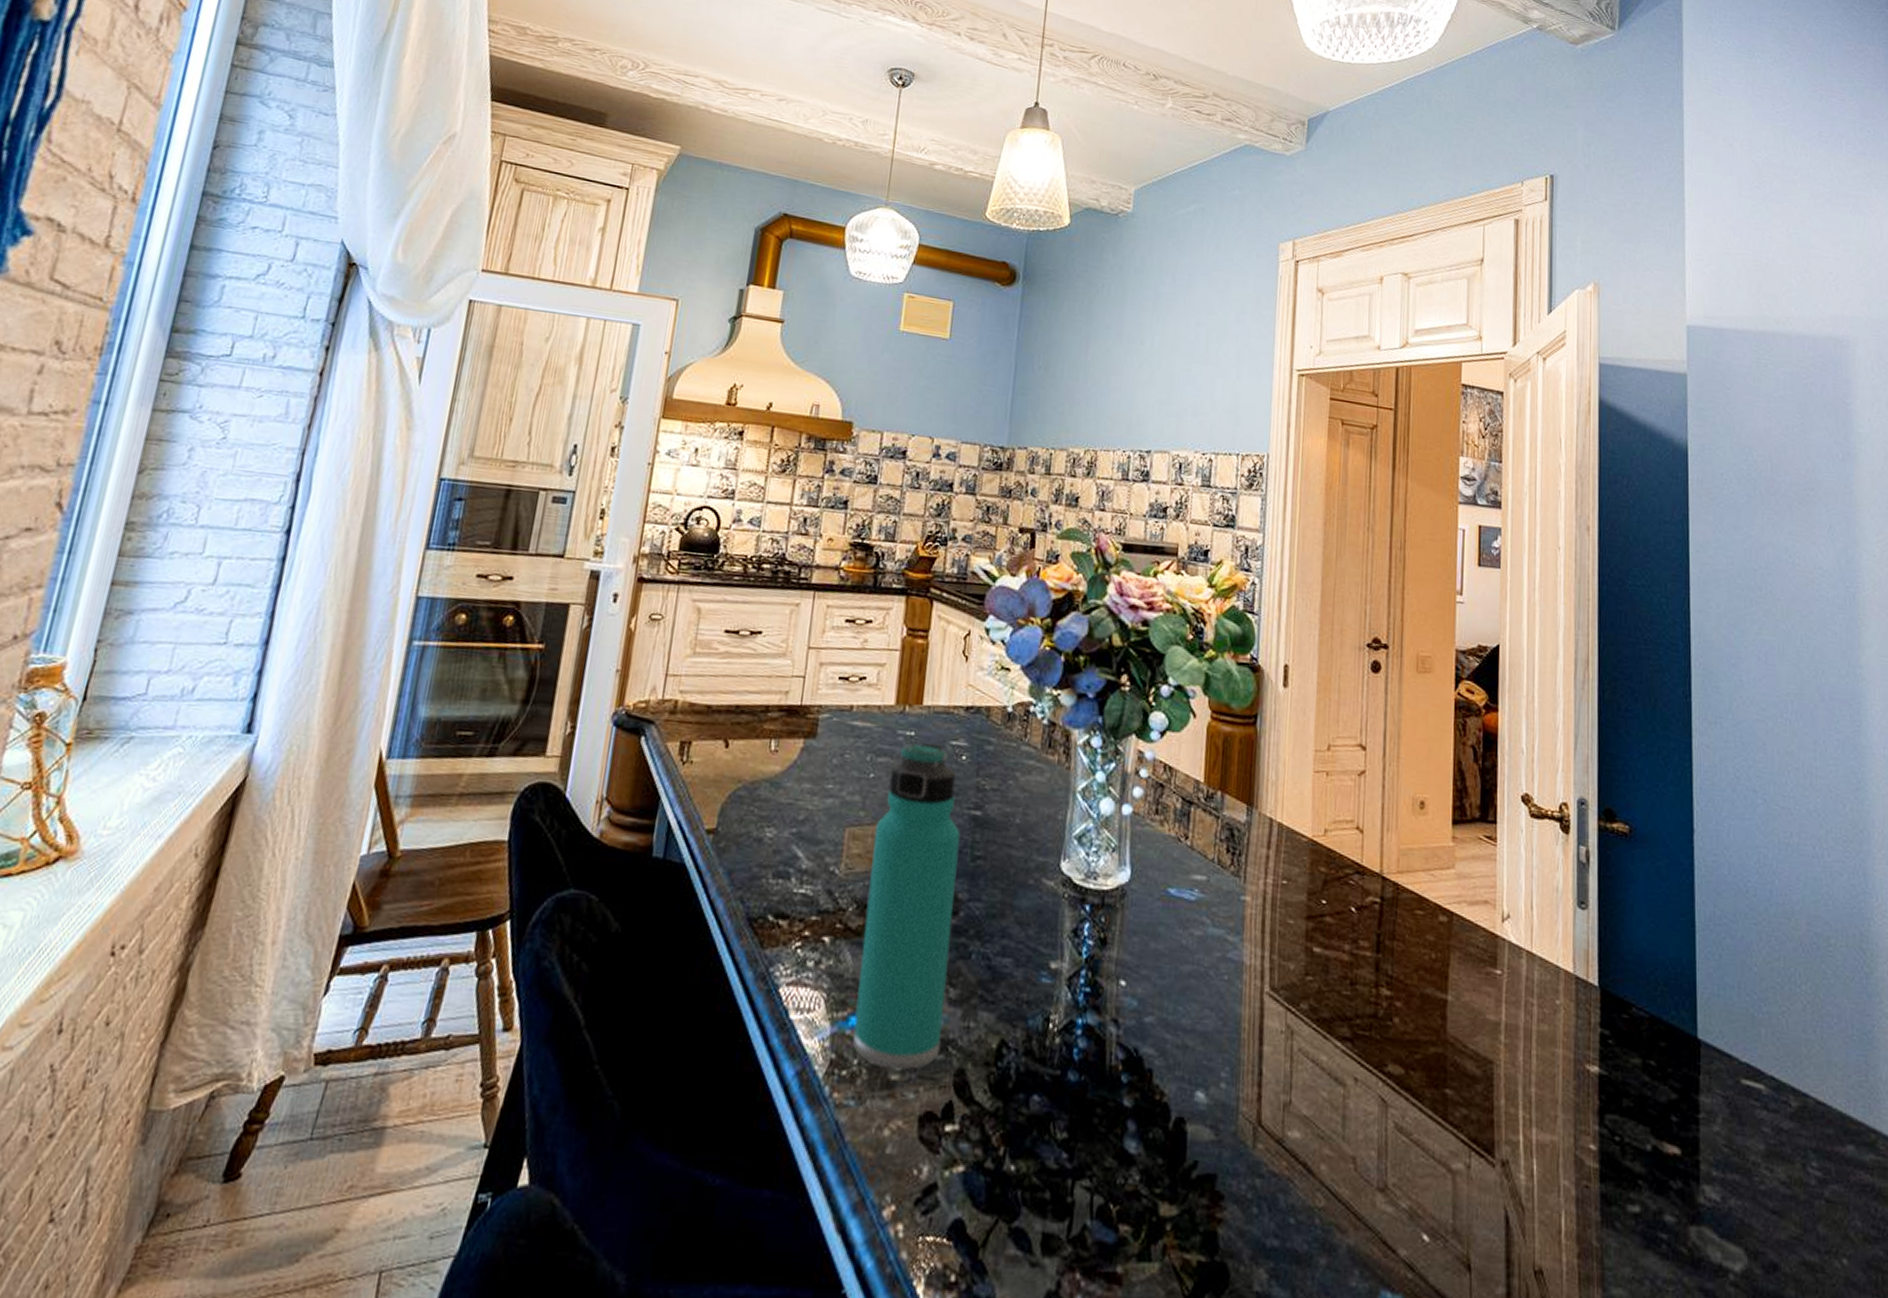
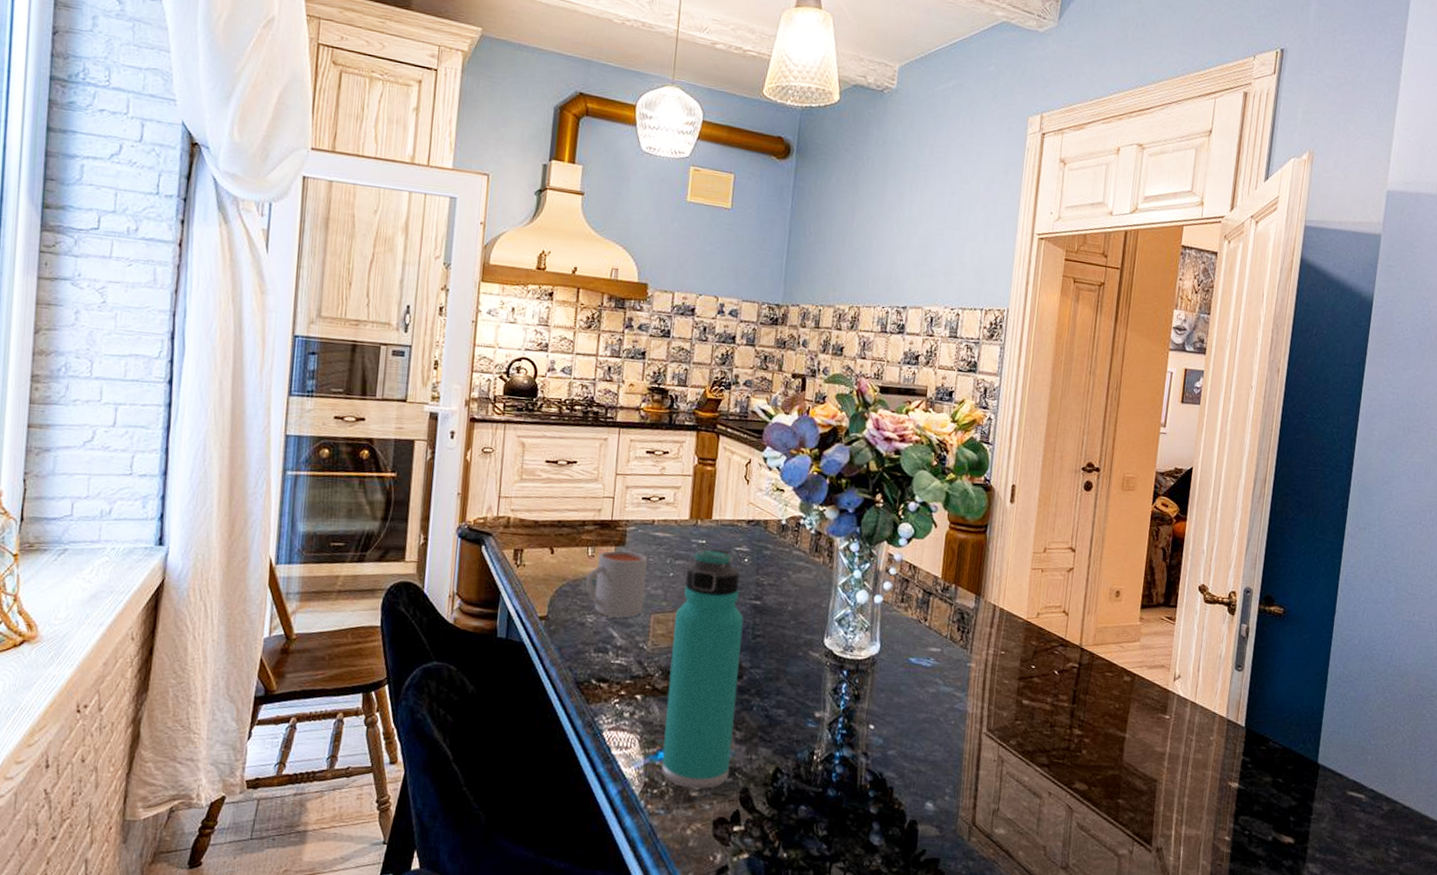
mug: none [766,743,843,832] -> present [586,550,647,618]

